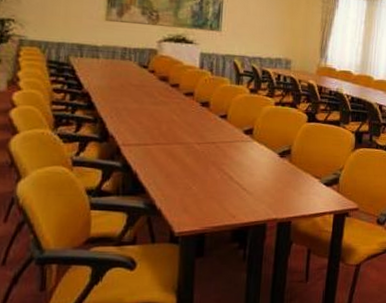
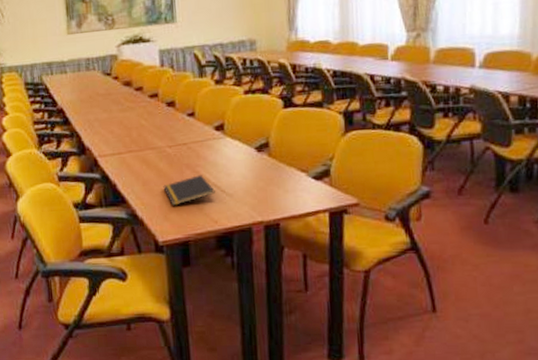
notepad: none [186,173,237,199] -> present [163,175,215,206]

